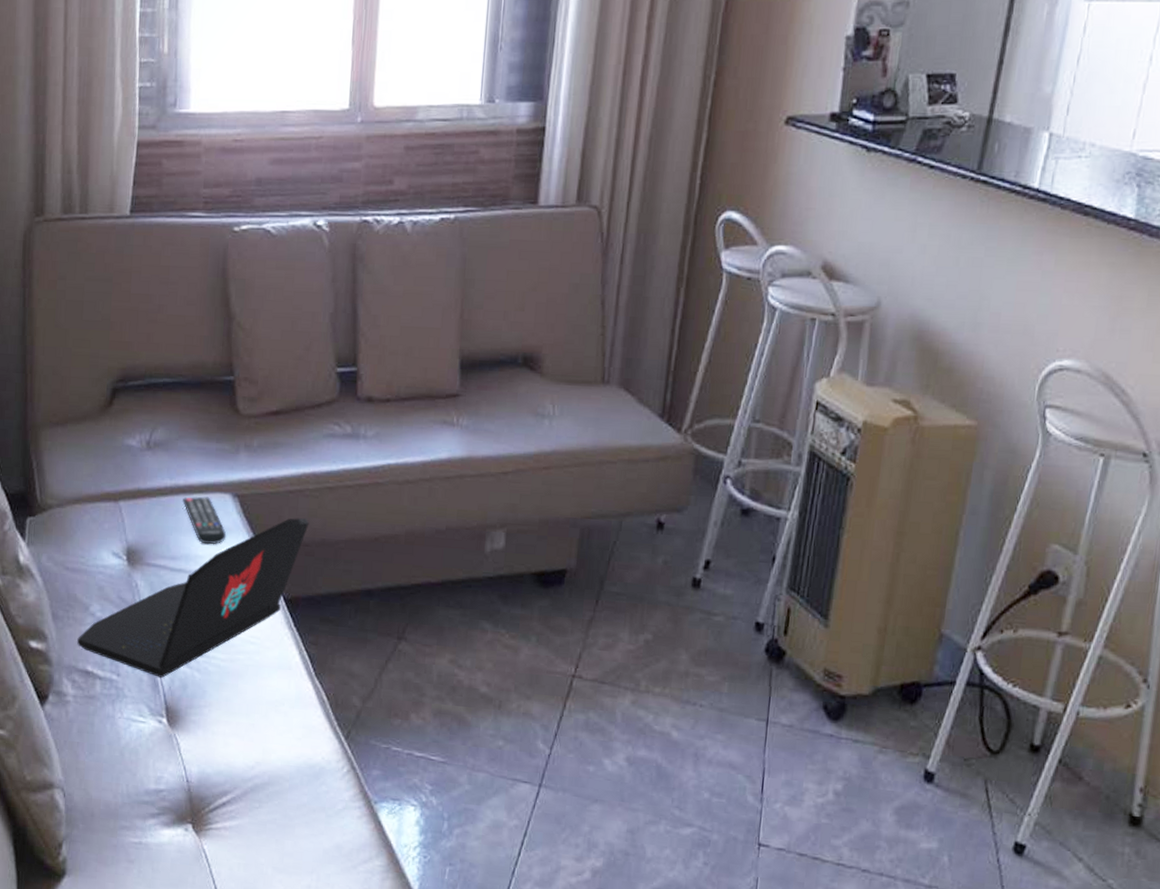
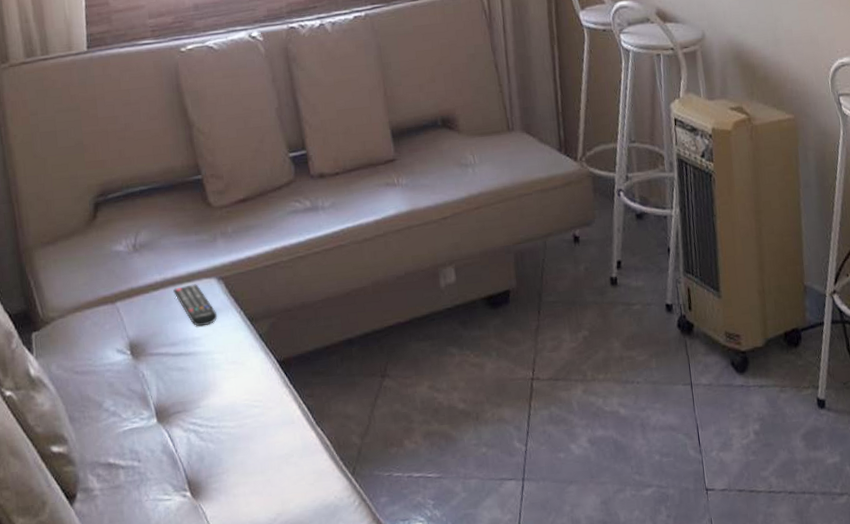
laptop: present [77,518,309,678] -> none [96,287,289,455]

